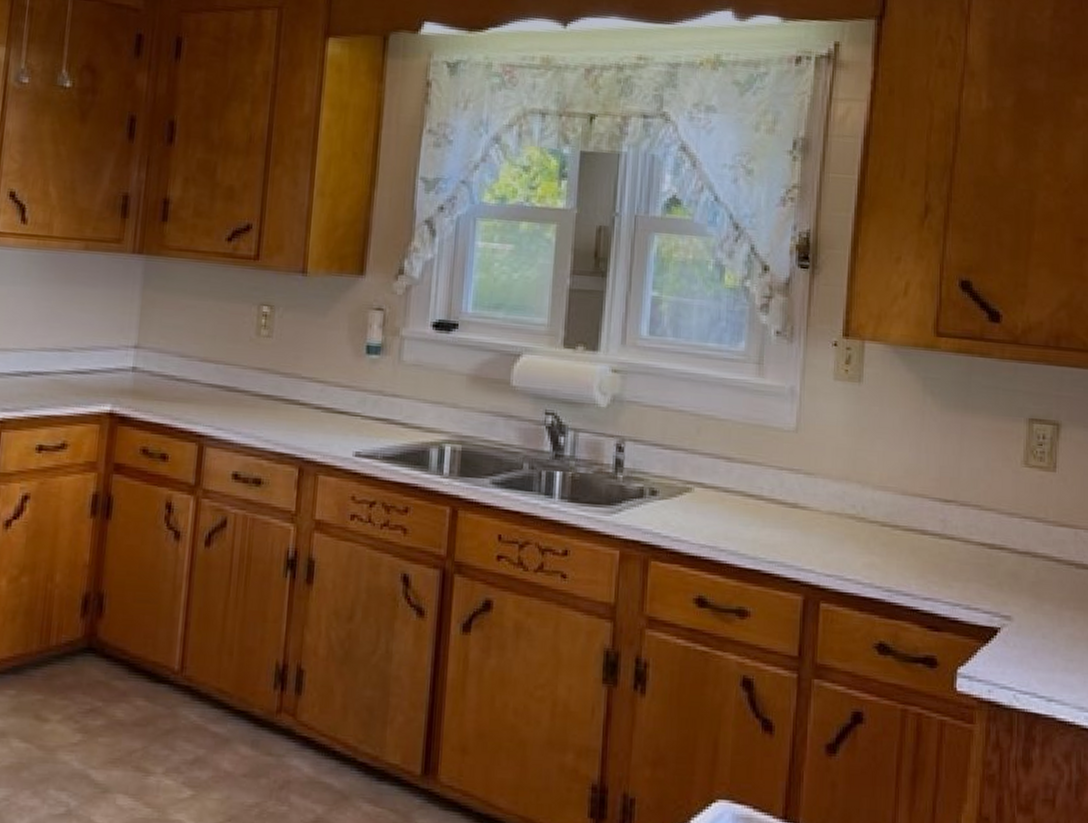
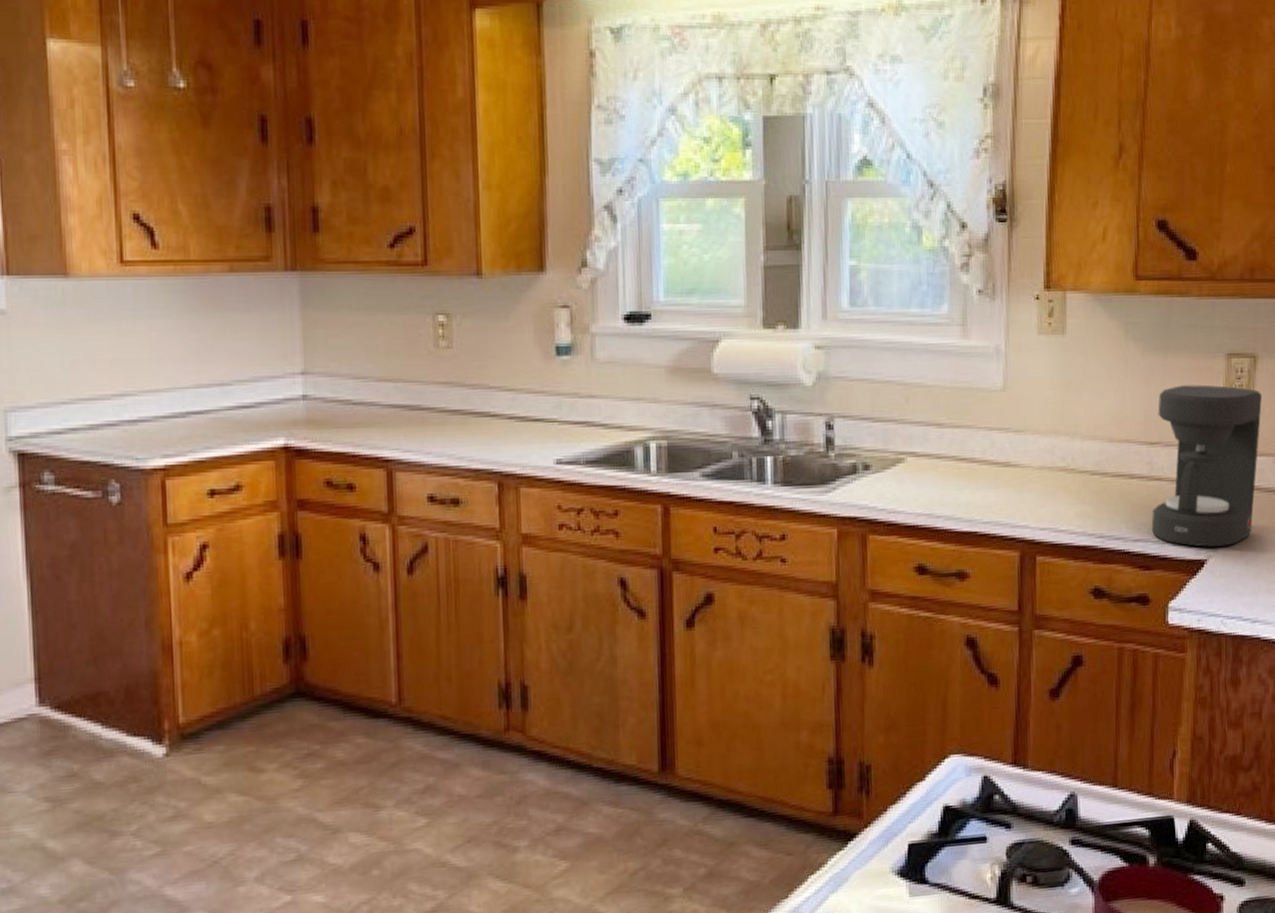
coffee maker: none [942,445,1064,617] -> present [1151,385,1262,547]

